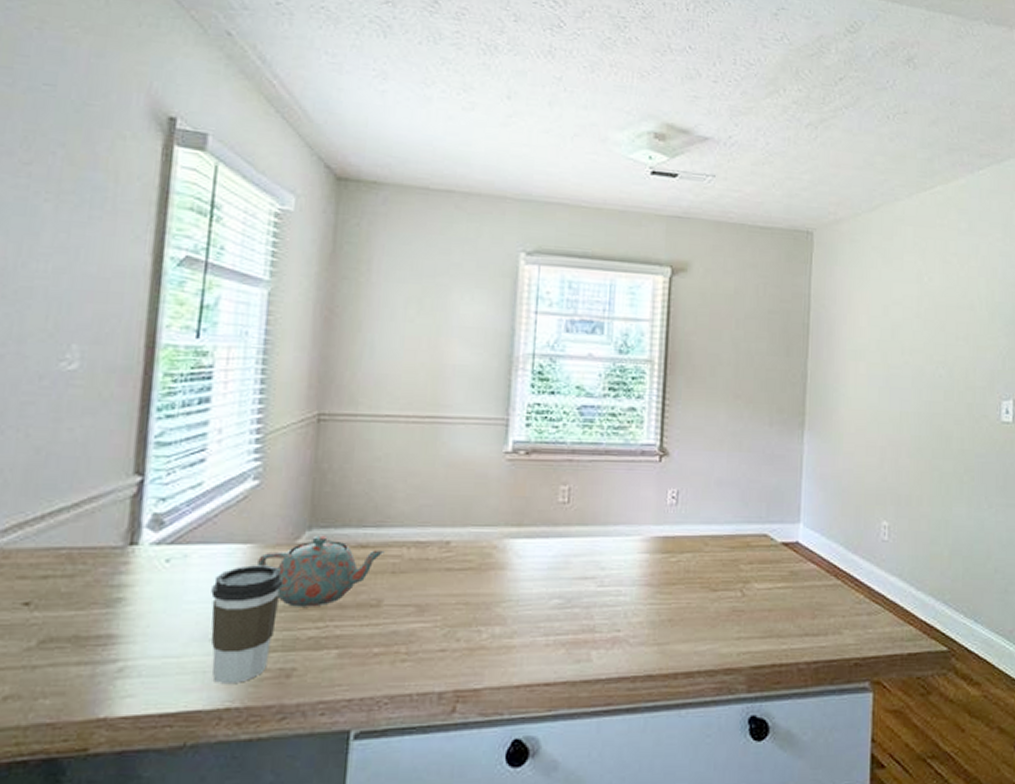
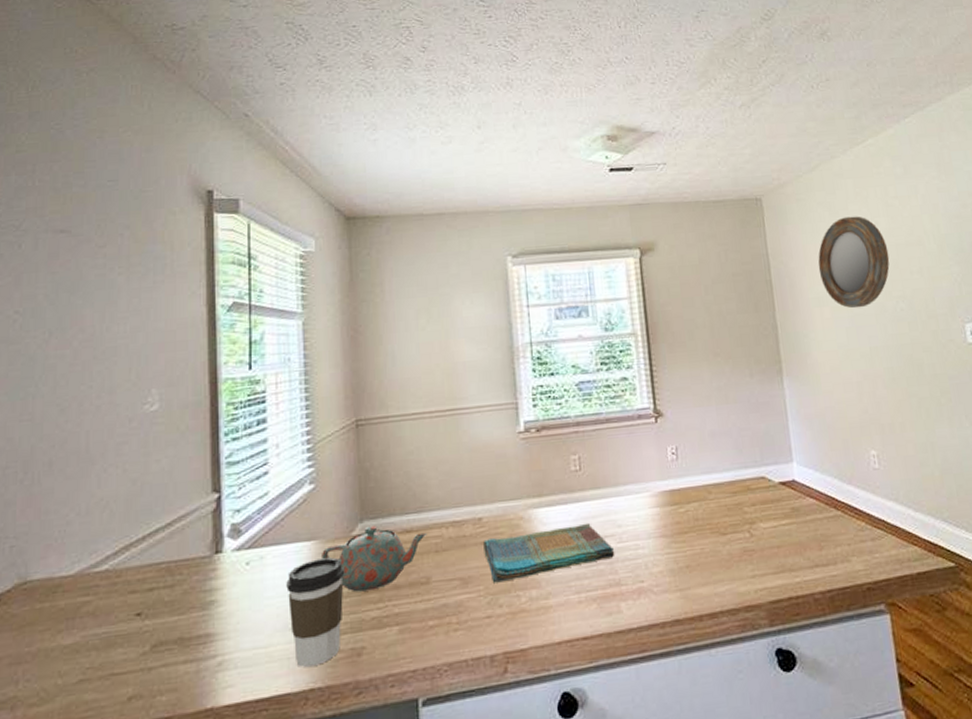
dish towel: none [447,561,594,615] -> present [483,522,615,583]
home mirror: none [861,267,938,368] -> present [818,216,890,309]

